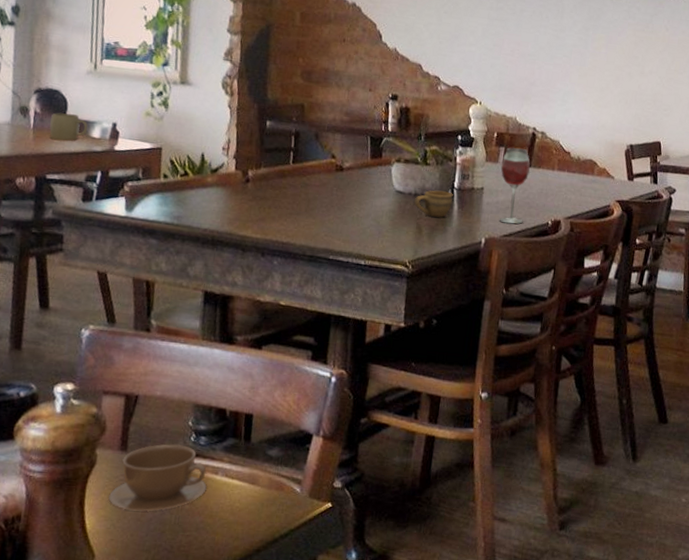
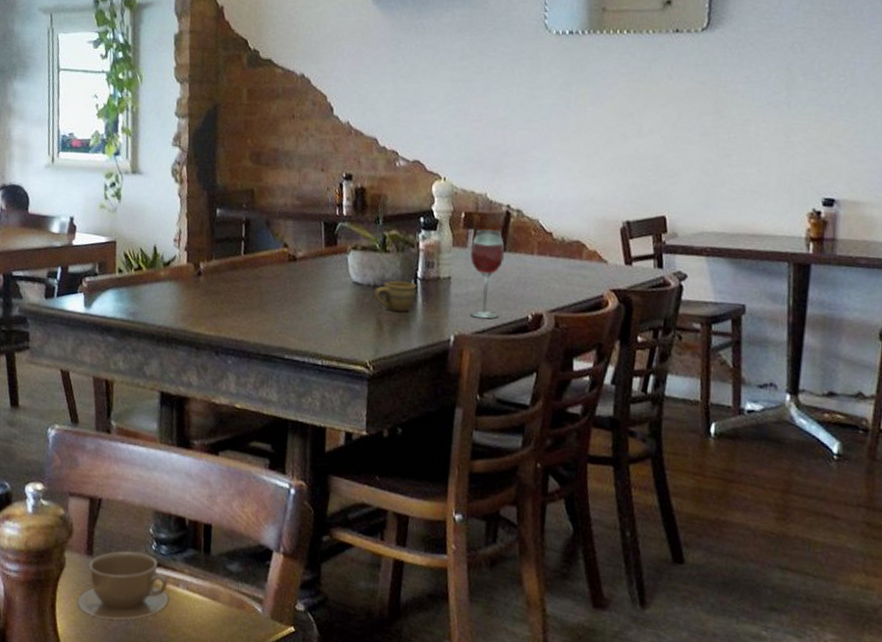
mug: present [49,112,88,142] -> none [14,208,48,238]

